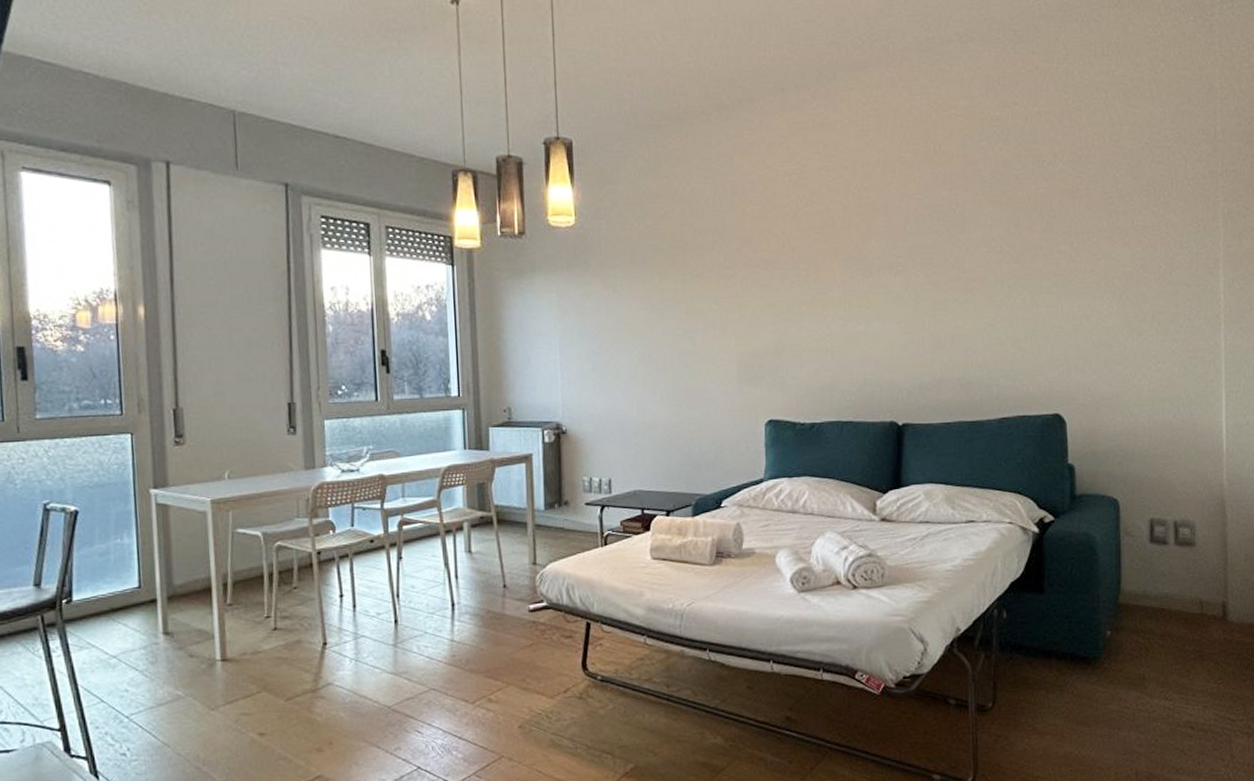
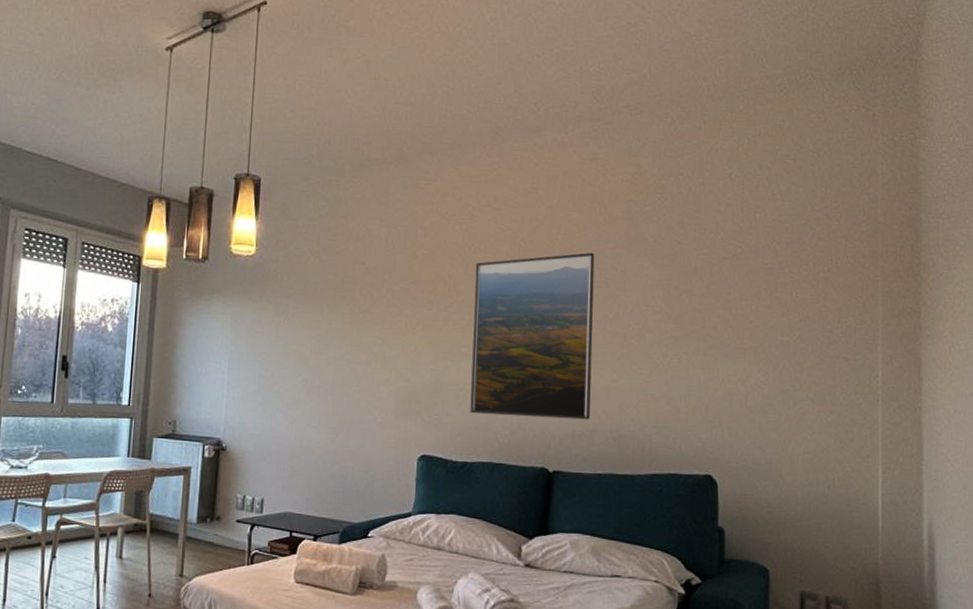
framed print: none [809,194,936,374] -> present [470,252,595,420]

